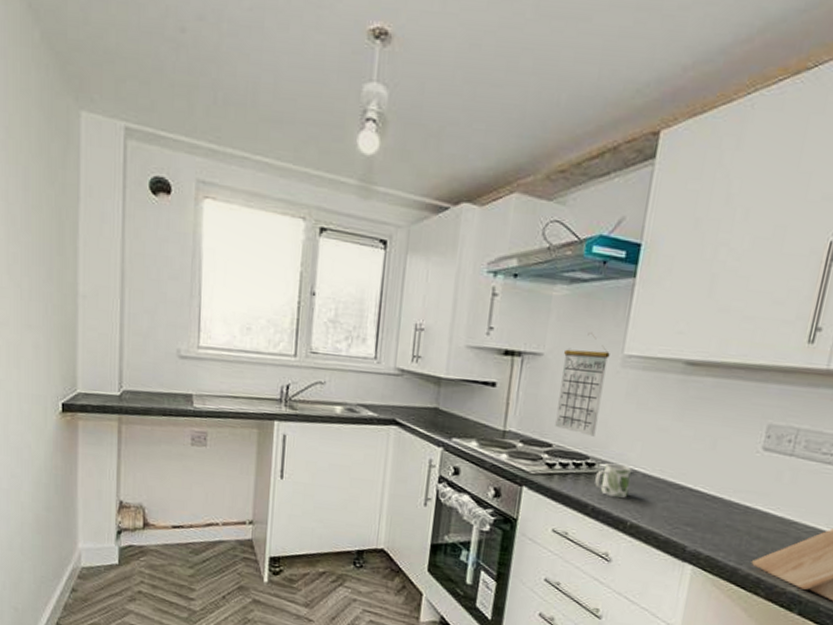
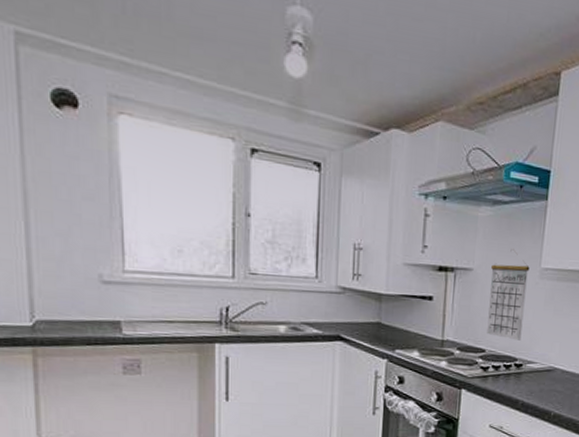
mug: present [595,463,633,499] -> none [523,363,553,393]

